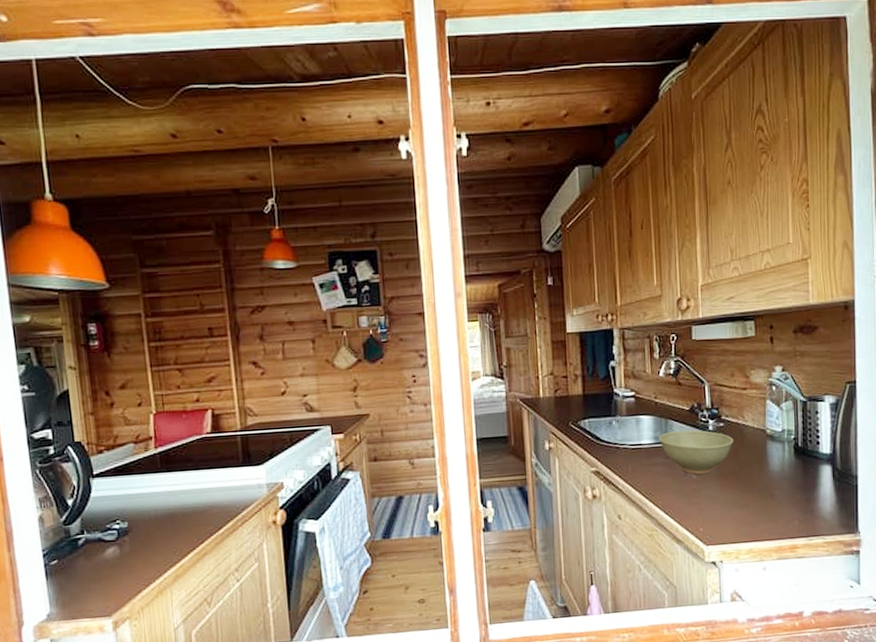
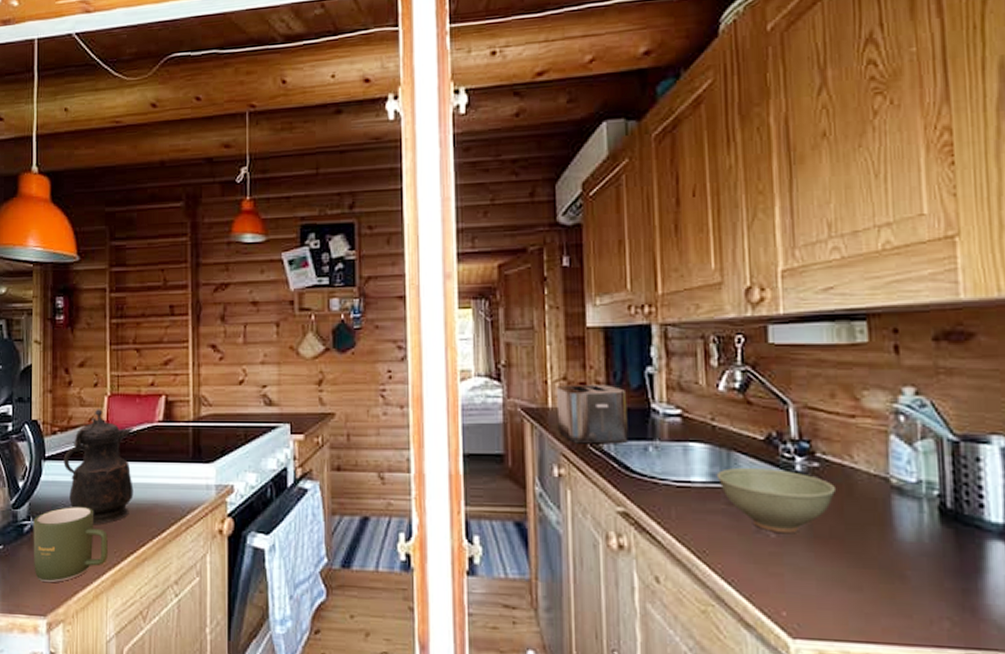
mug: none [87,515,168,588] -> present [33,506,108,583]
coffeepot: none [113,426,188,530] -> present [63,409,135,524]
toaster: none [545,376,598,424] -> present [556,385,628,444]

